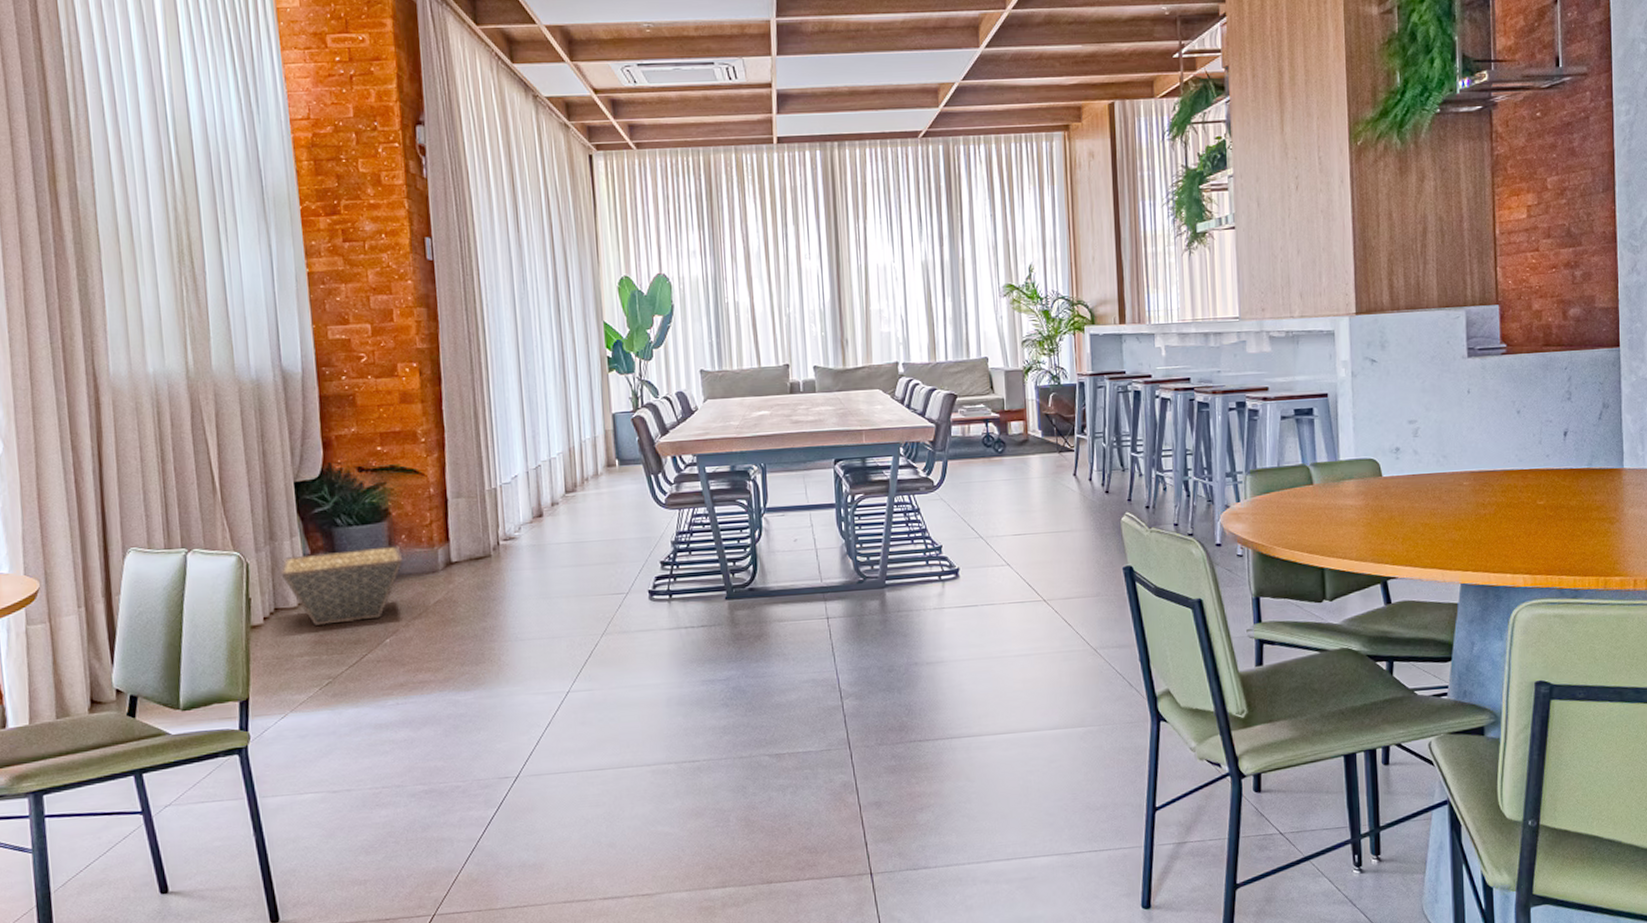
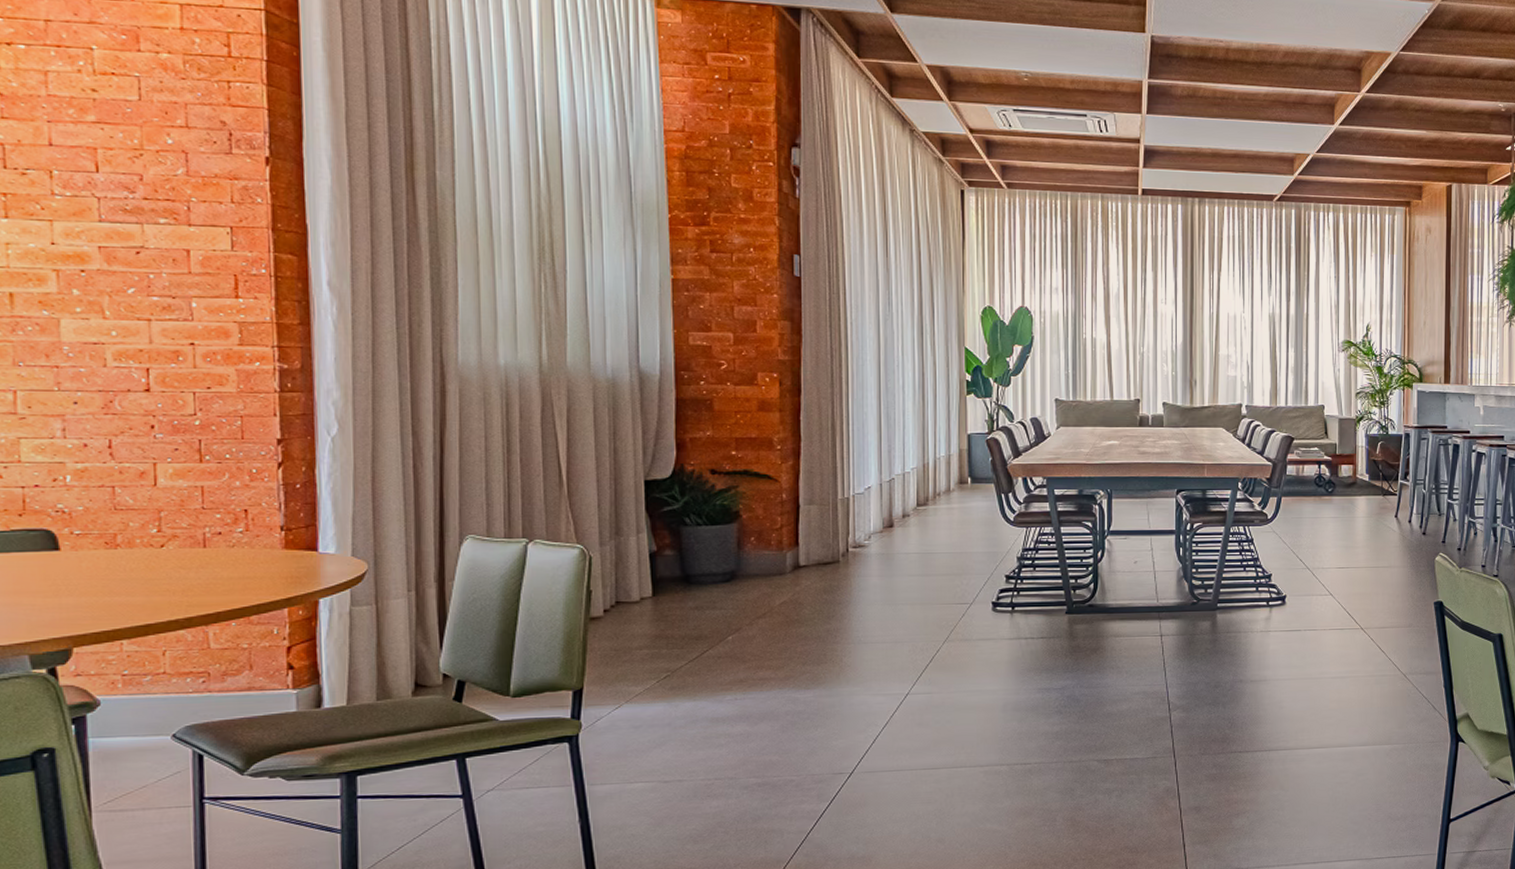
basket: present [280,545,403,627] -> none [624,547,751,621]

